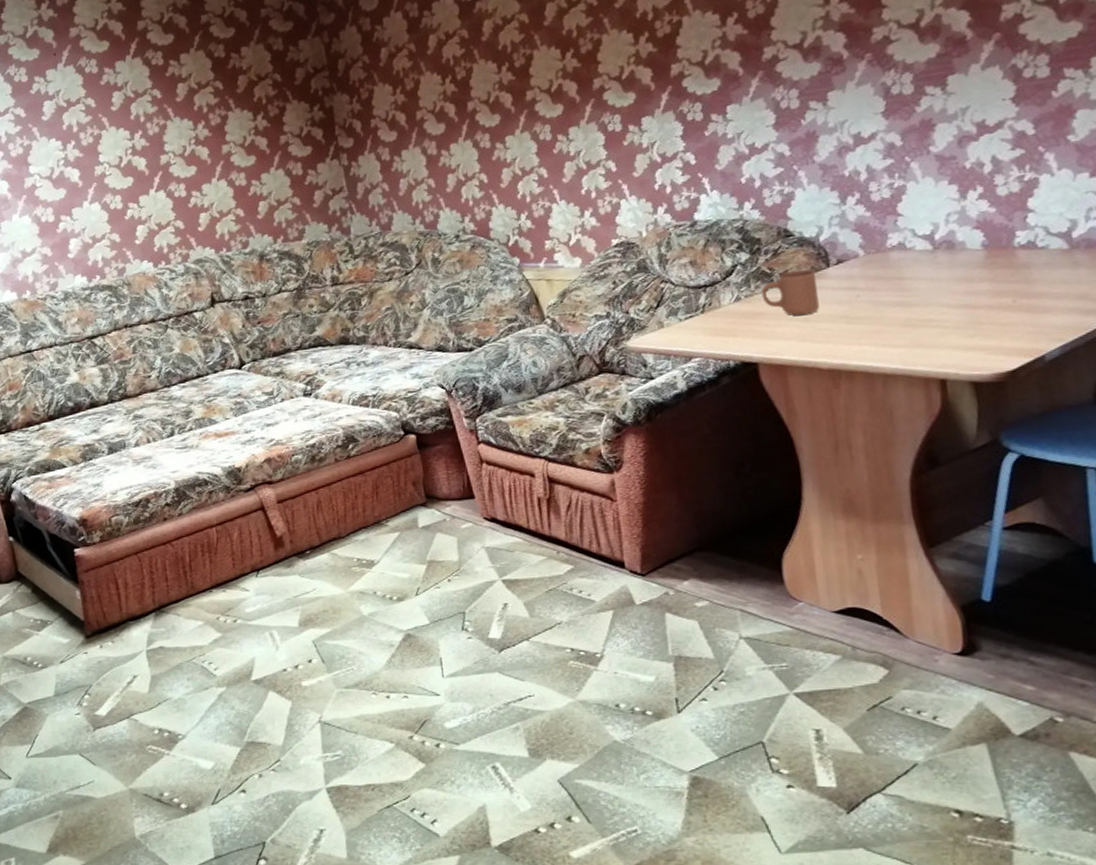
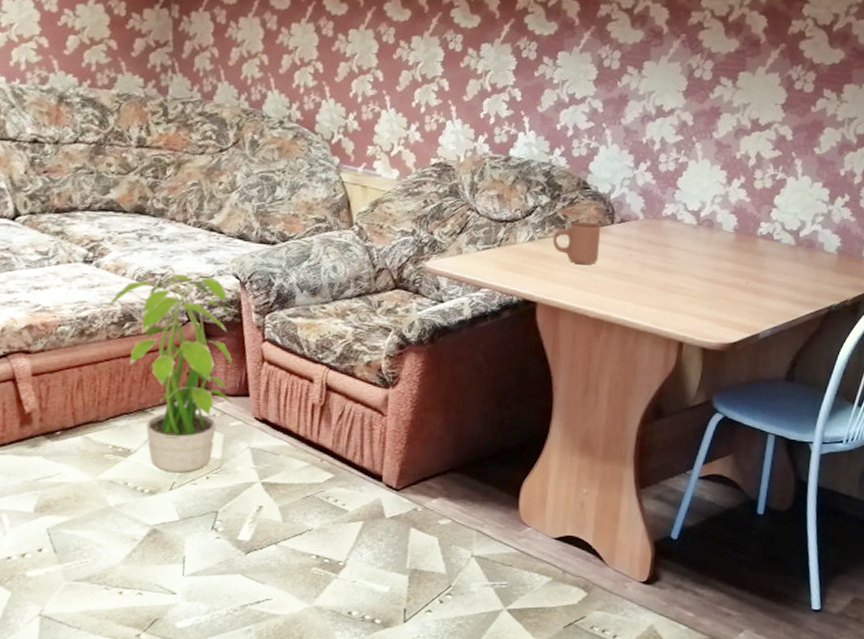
potted plant: none [329,386,459,579] -> present [105,266,232,473]

